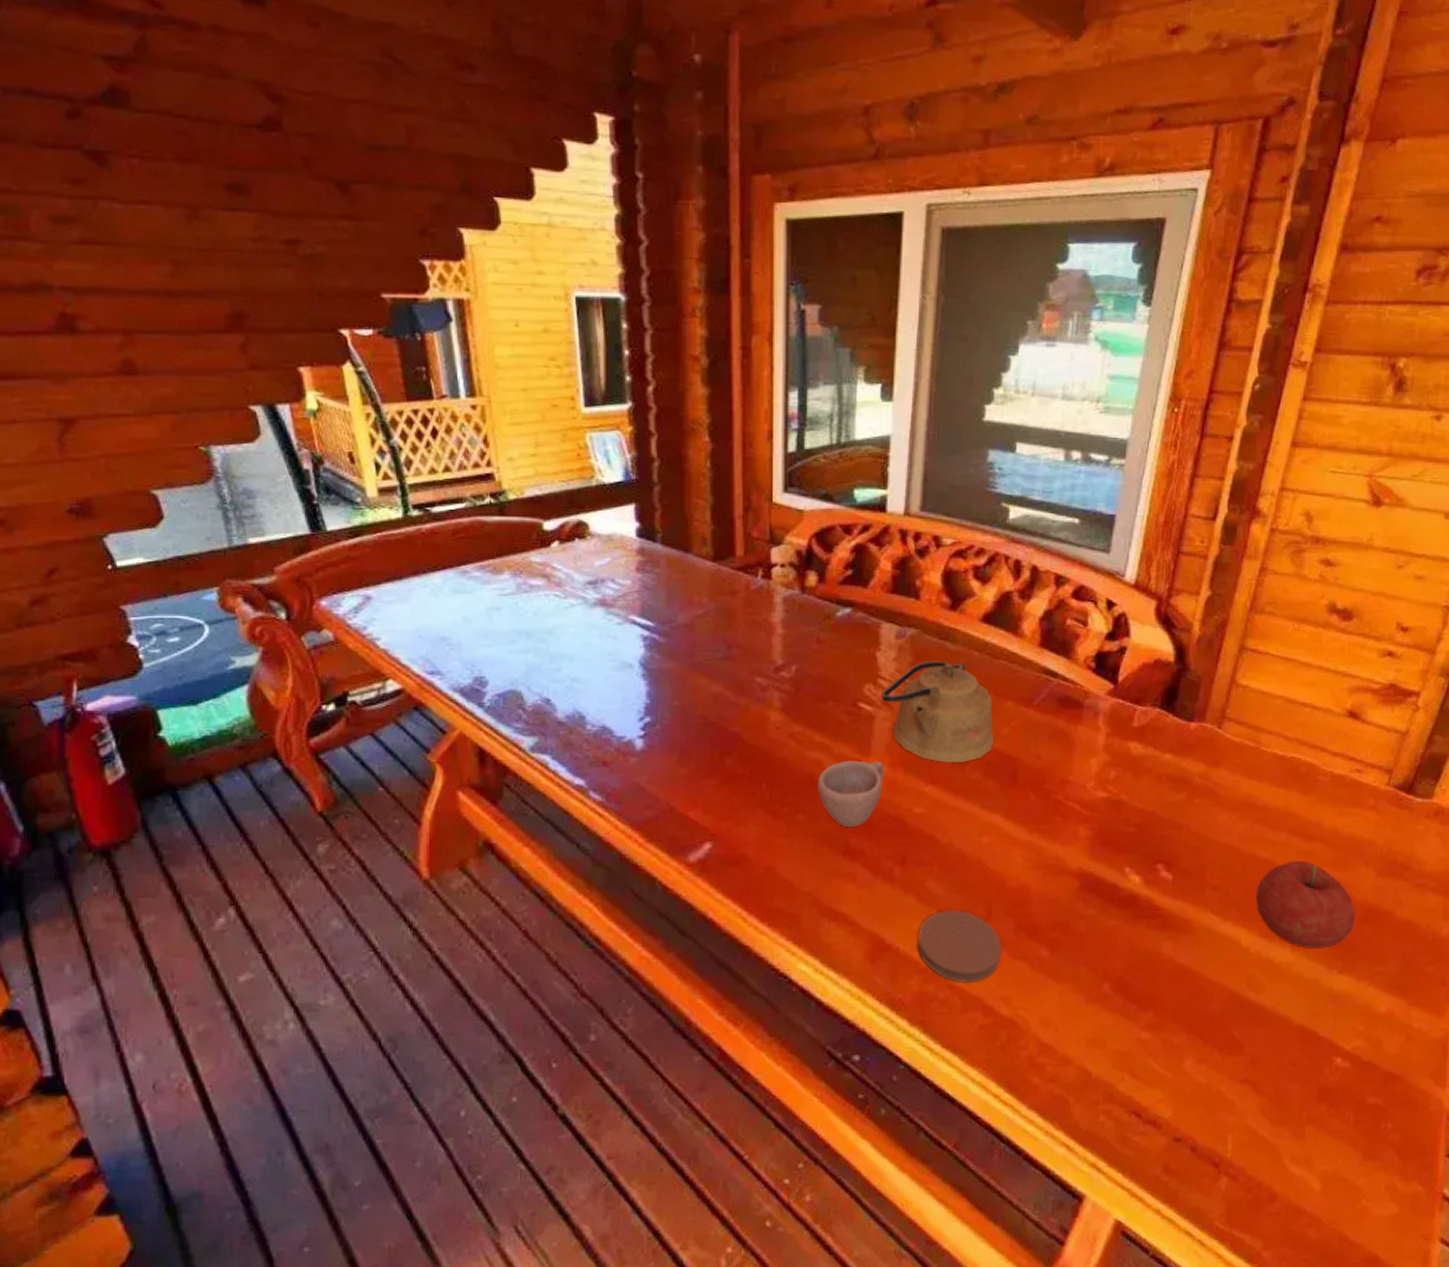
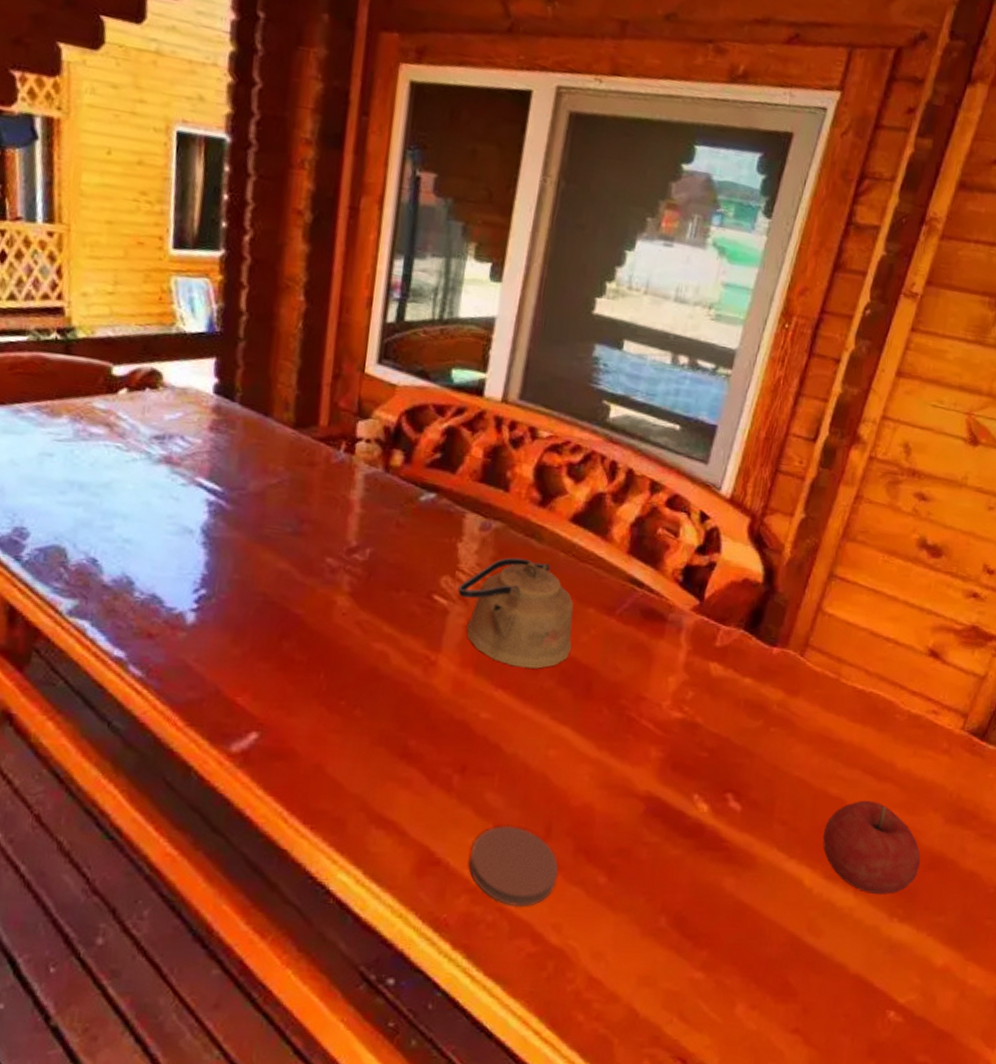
cup: present [817,760,884,828] -> none [379,655,454,729]

